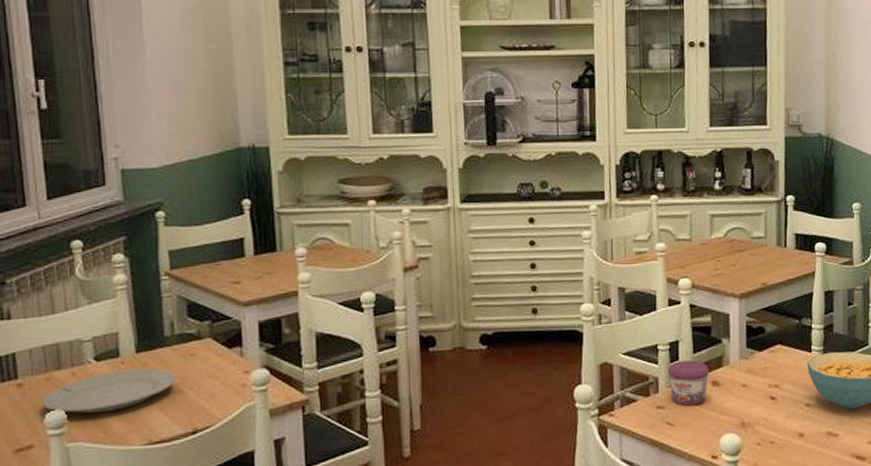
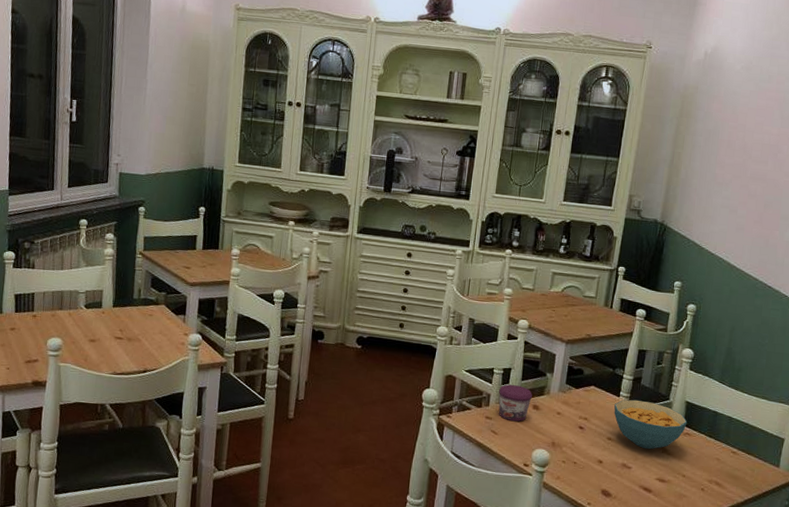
plate: present [42,368,175,414] -> none [47,317,137,346]

